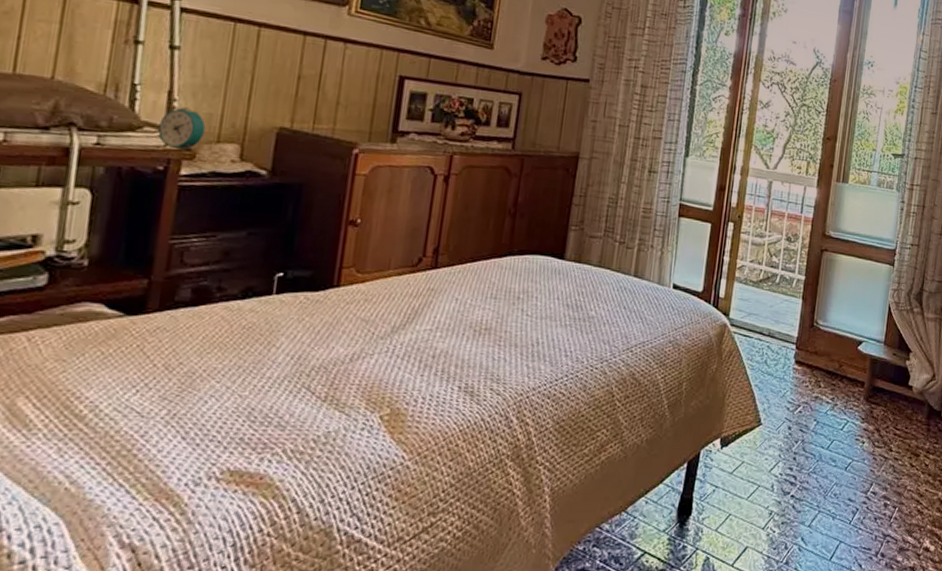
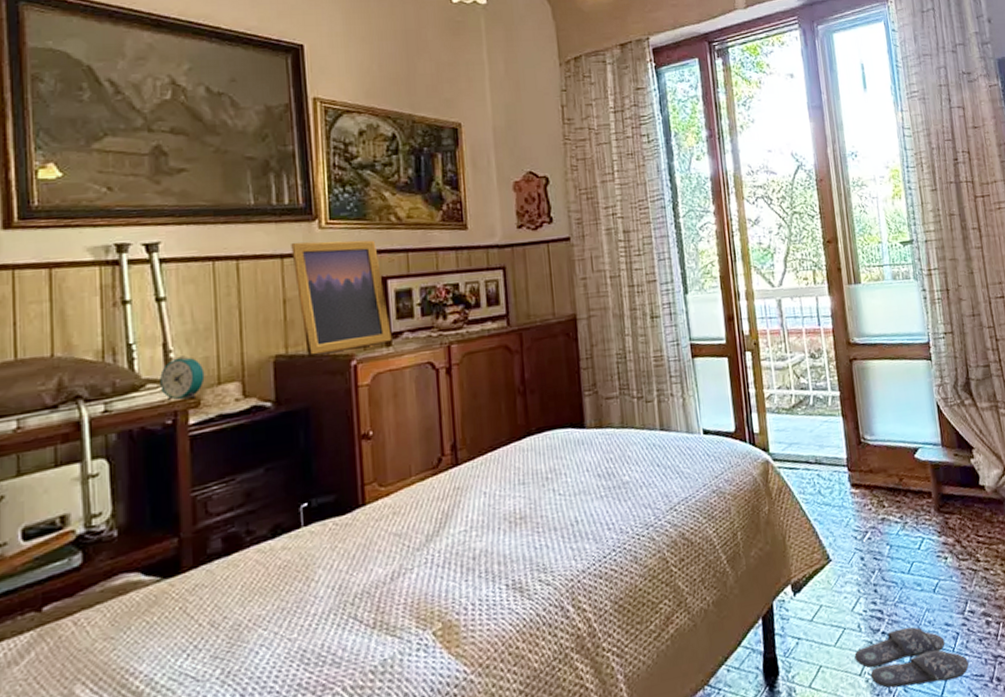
picture frame: none [312,22,401,140] -> present [291,240,392,356]
slippers: none [762,495,861,548] -> present [854,626,969,688]

